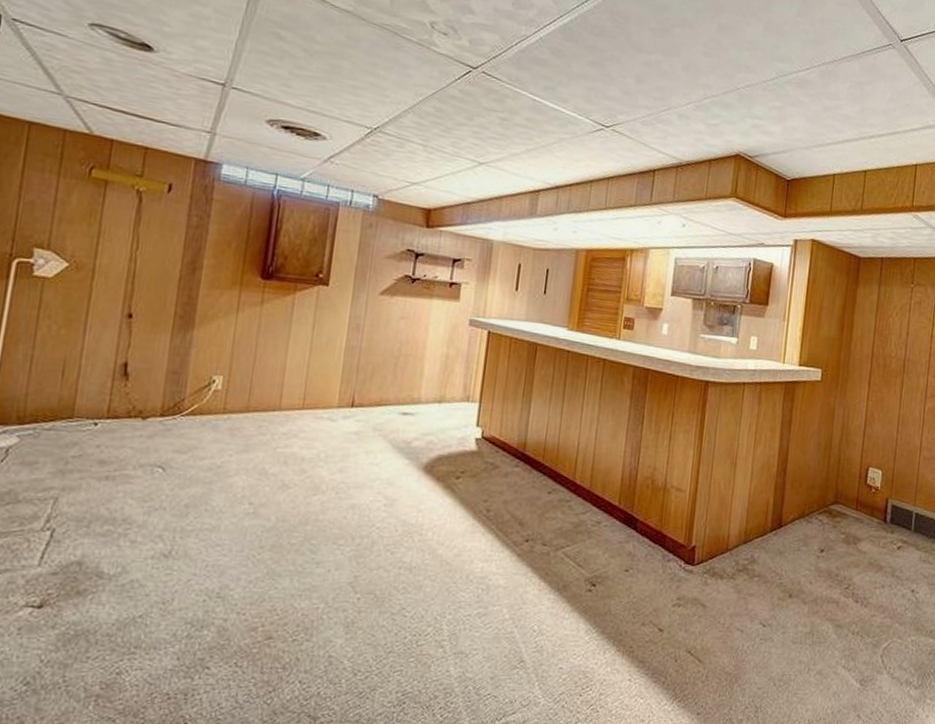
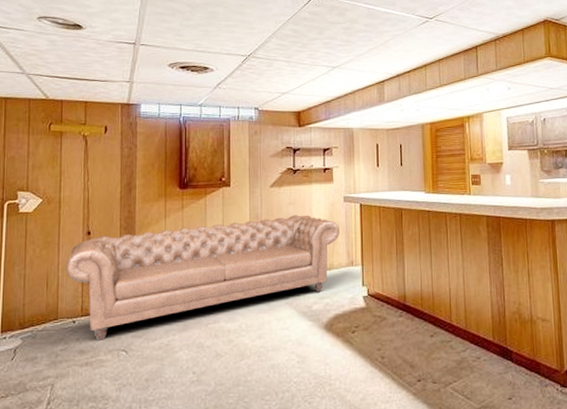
sofa: none [91,321,460,451] -> present [66,215,340,341]

